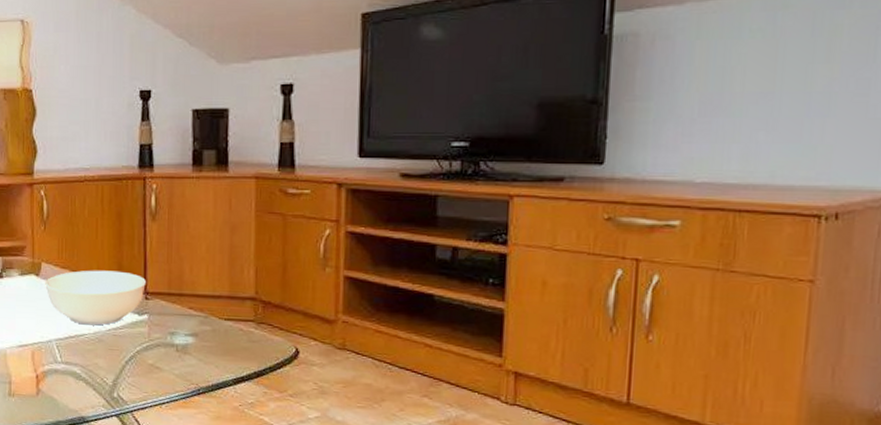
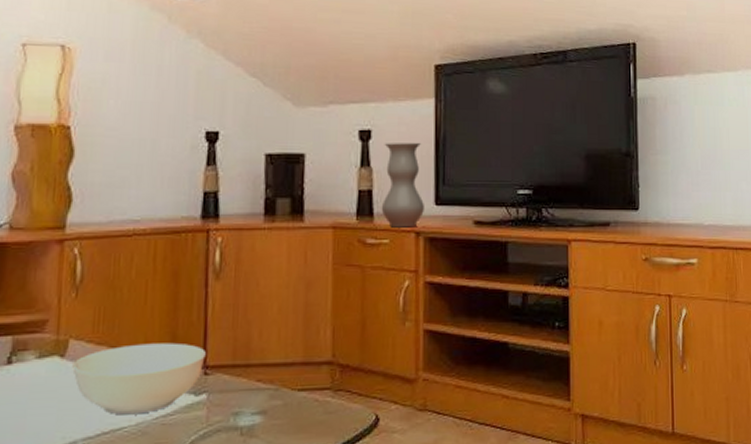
vase: none [302,96,348,179] -> present [381,143,425,228]

